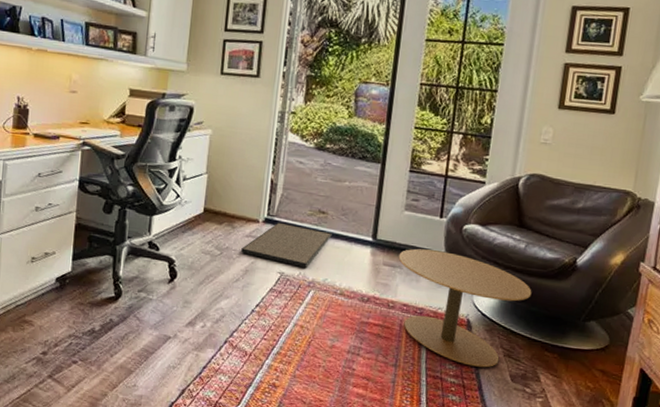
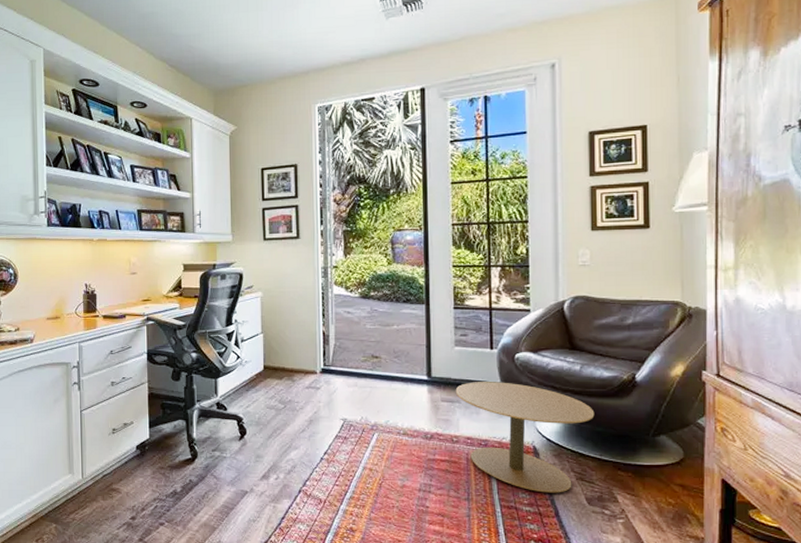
doormat: present [241,222,332,268] -> none [303,371,388,412]

